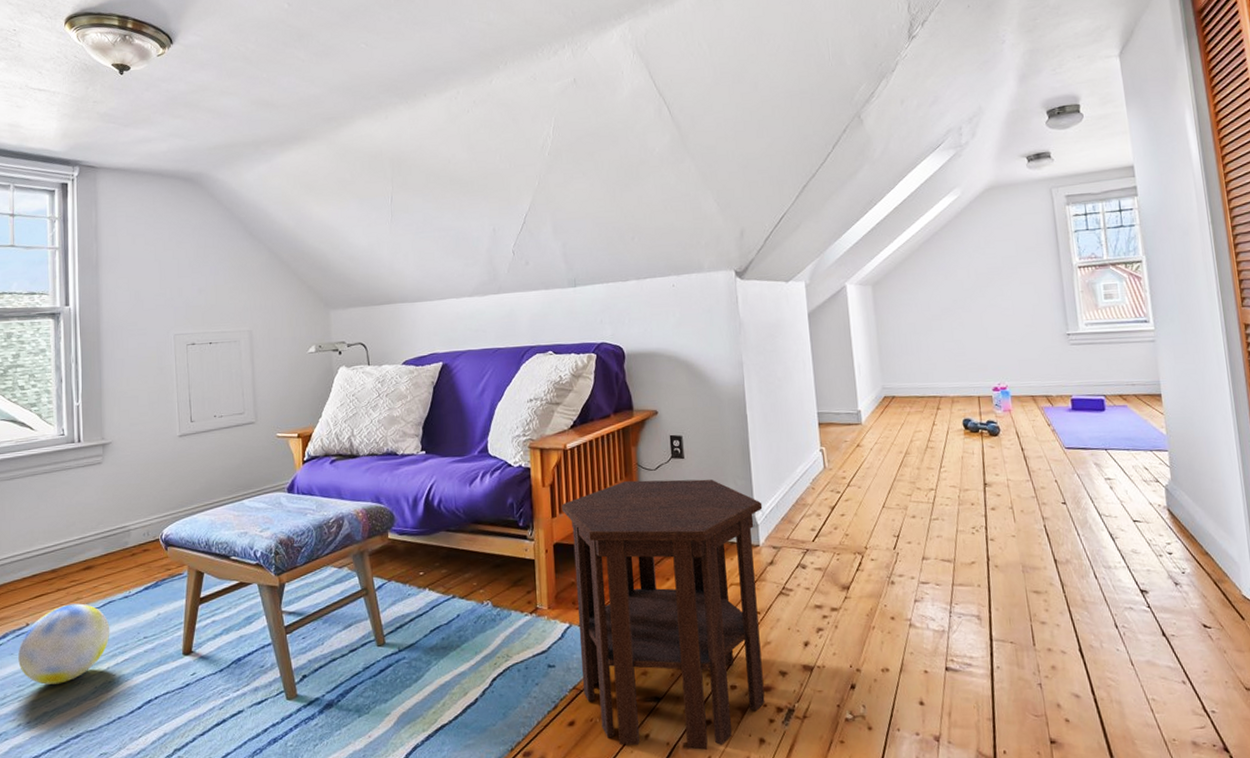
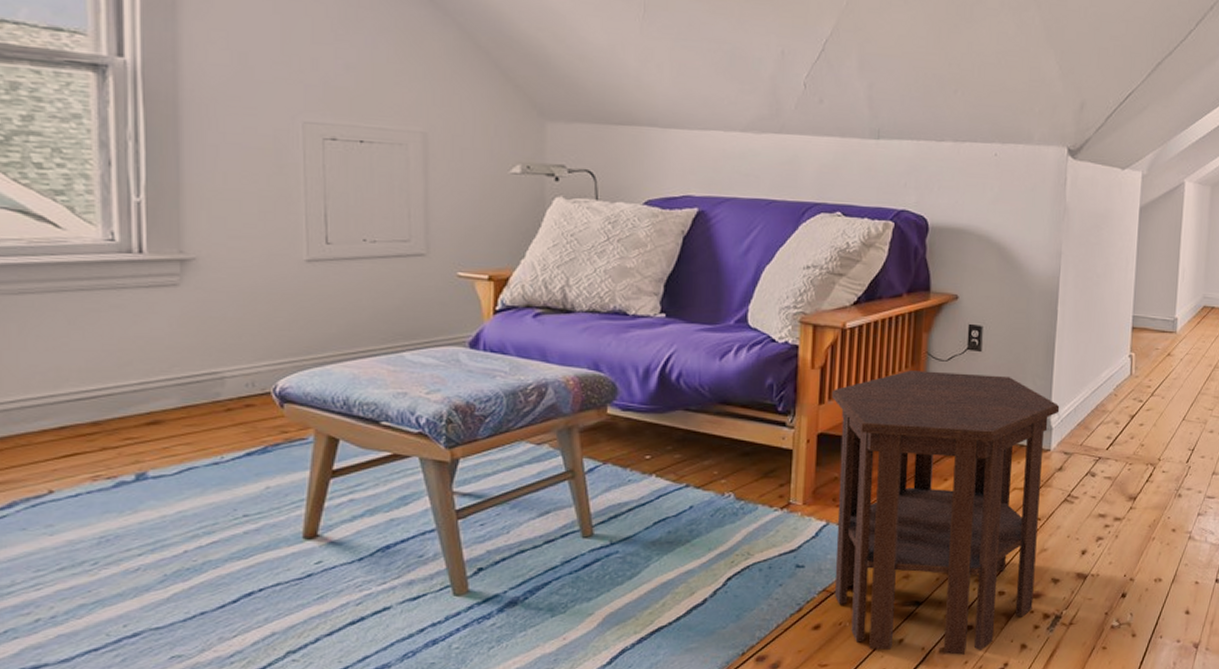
ball: present [18,603,110,685] -> none [35,468,189,570]

